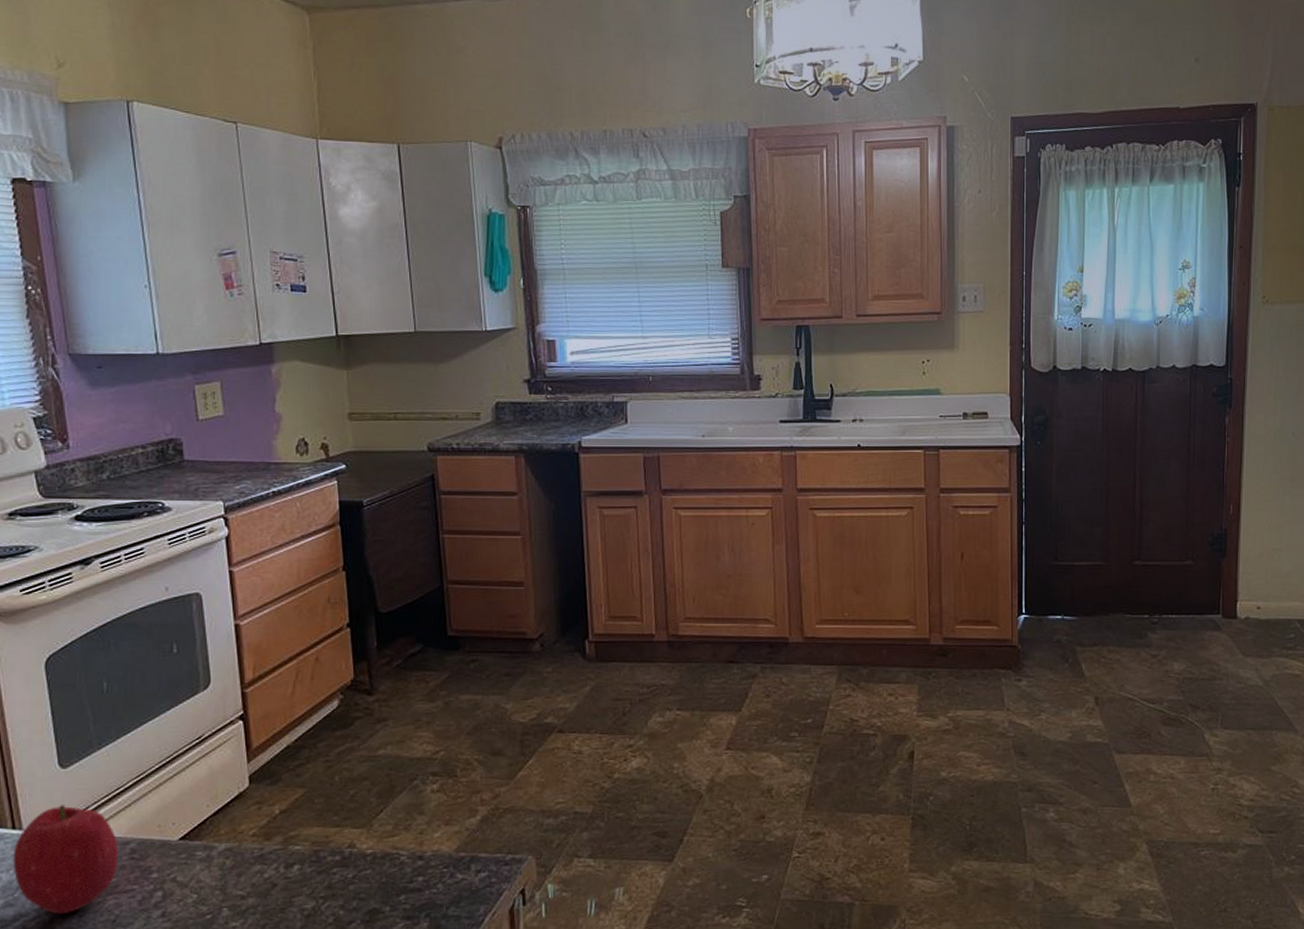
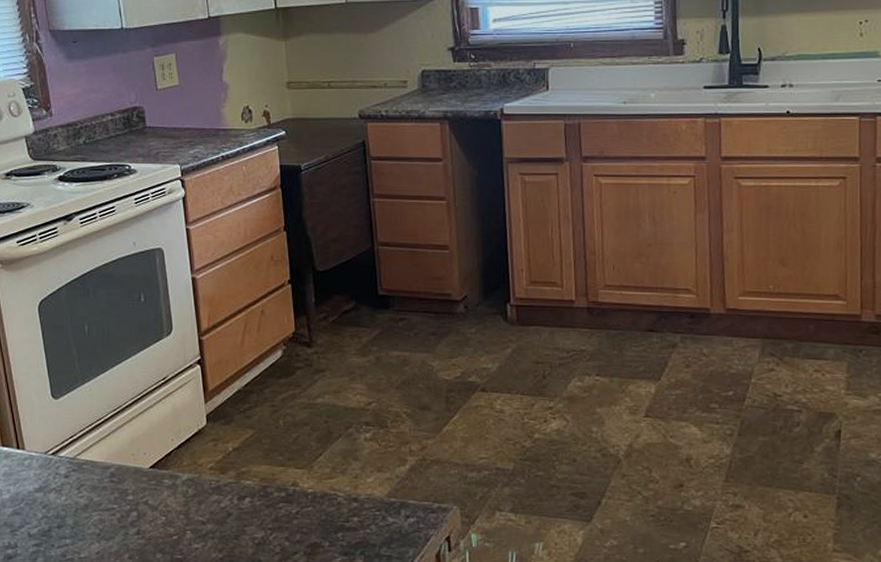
fruit: present [13,805,119,915] -> none [18,431,101,525]

